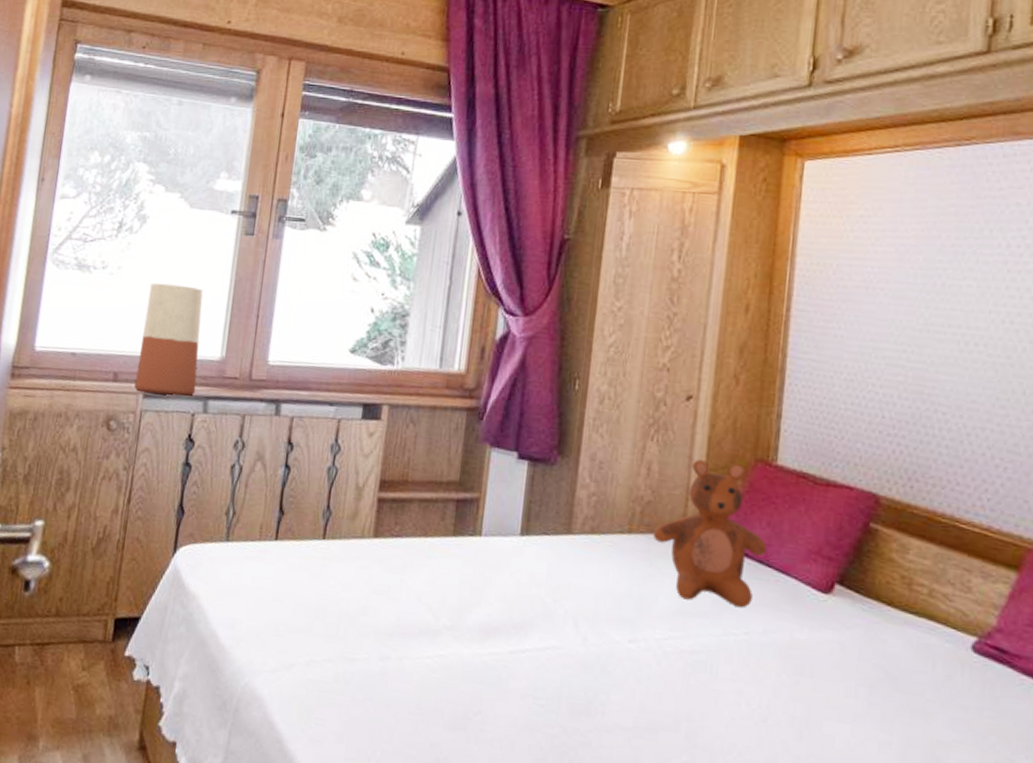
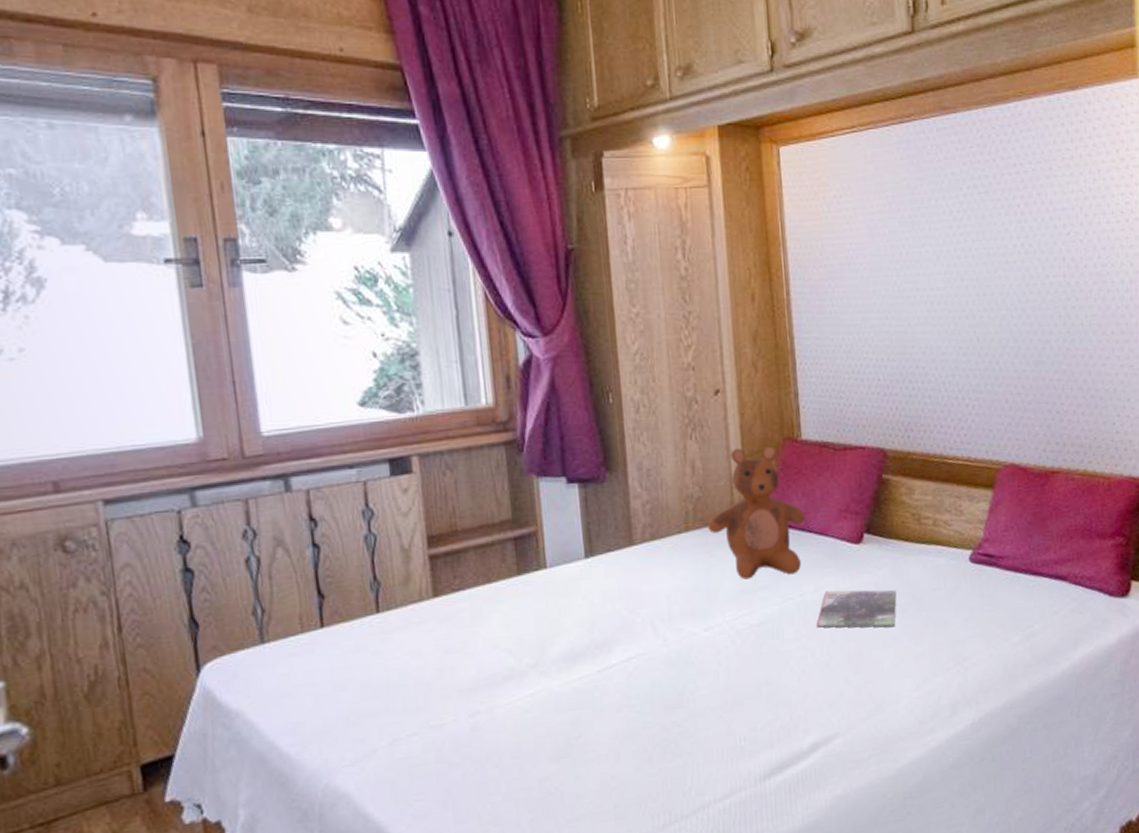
vase: present [135,282,203,397] -> none [74,359,175,498]
magazine: none [758,636,866,701] -> present [816,590,897,628]

